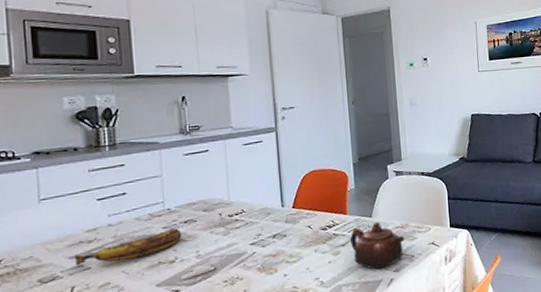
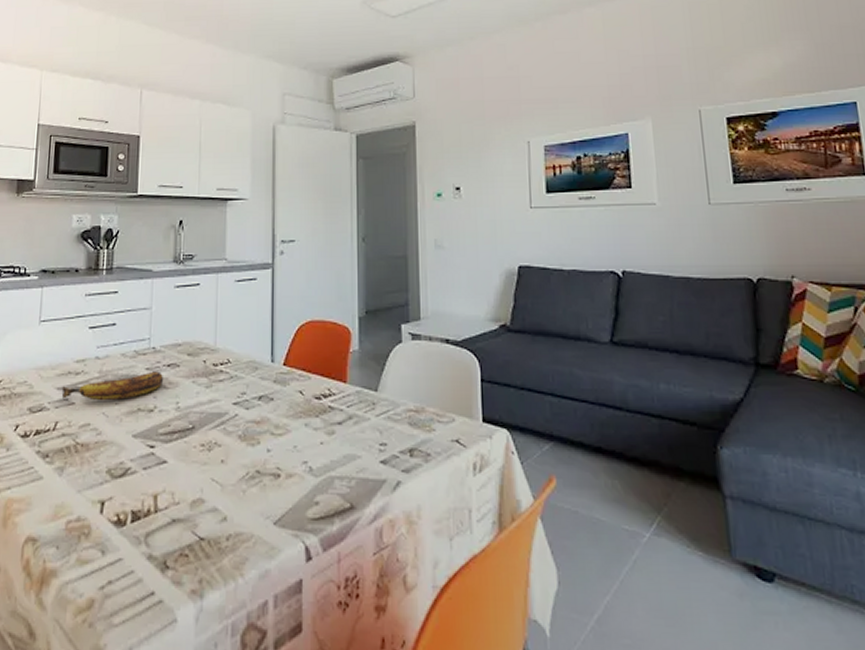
teapot: present [350,221,405,269] -> none [349,398,419,463]

